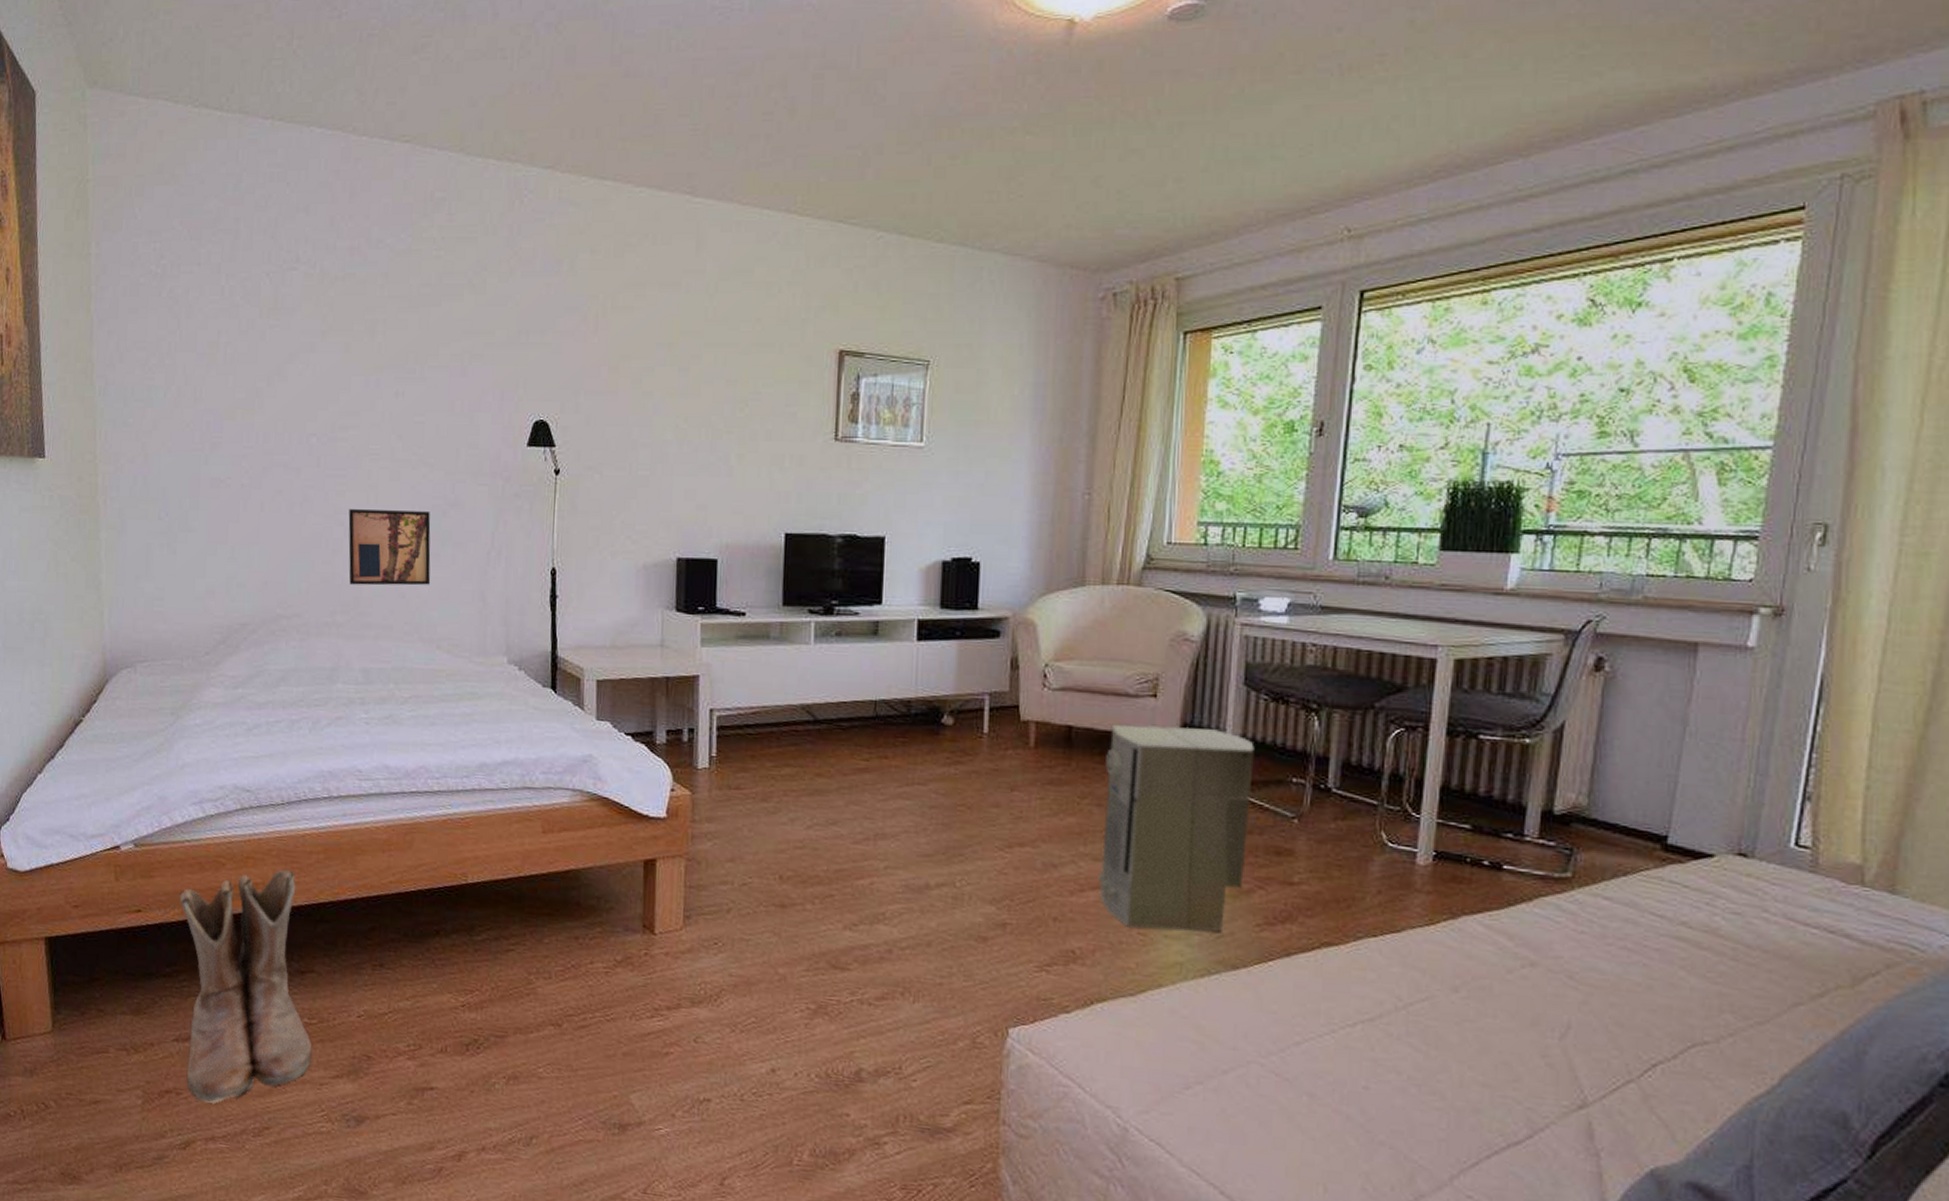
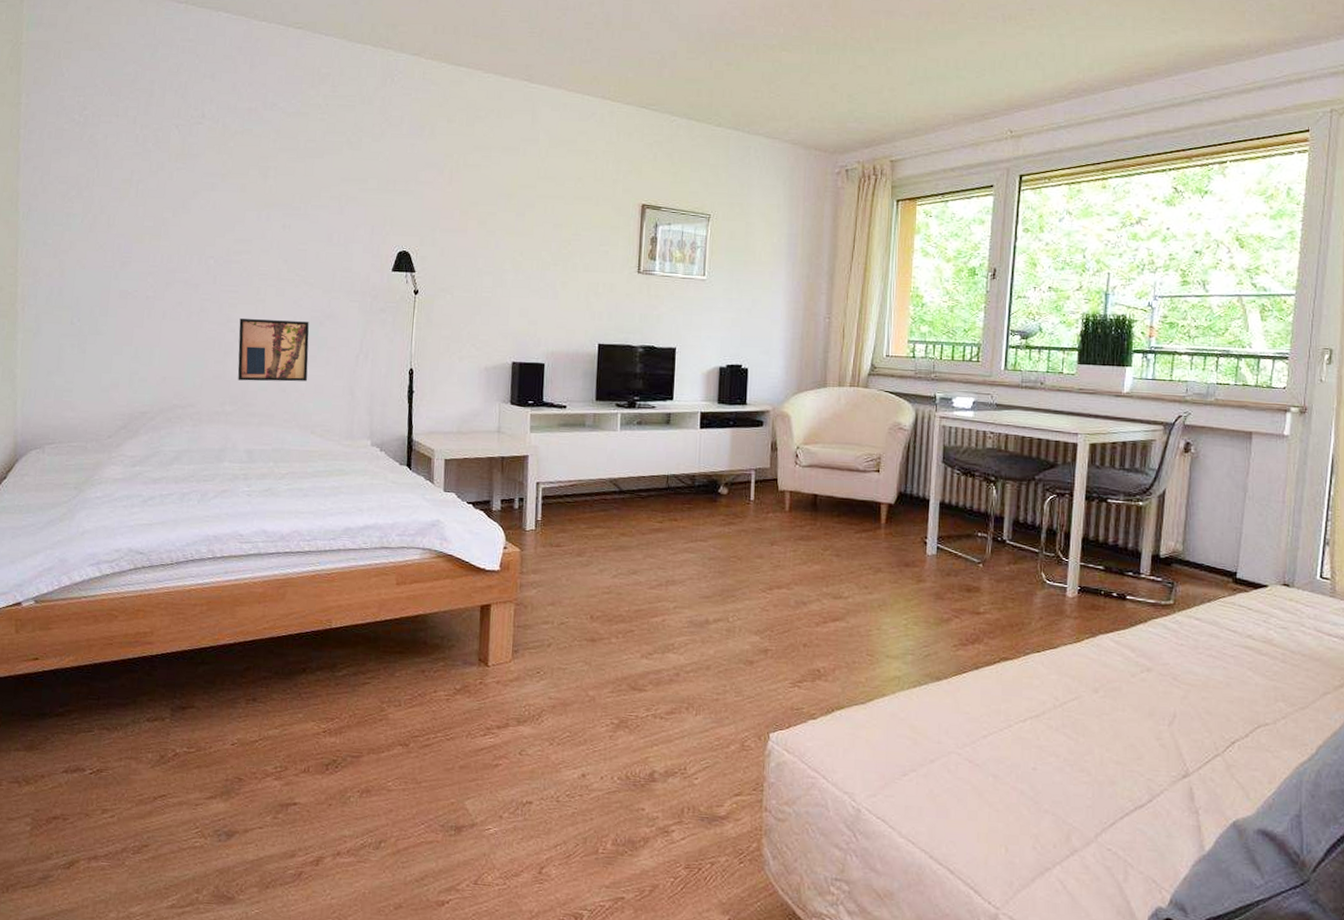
boots: present [177,869,312,1104] -> none [72,619,190,826]
air purifier: present [1097,724,1255,934] -> none [837,492,951,653]

